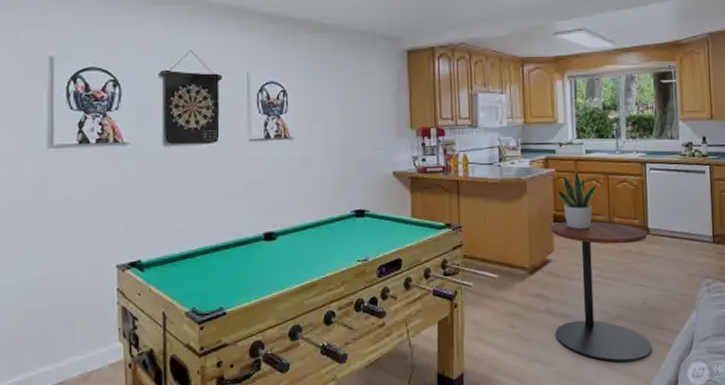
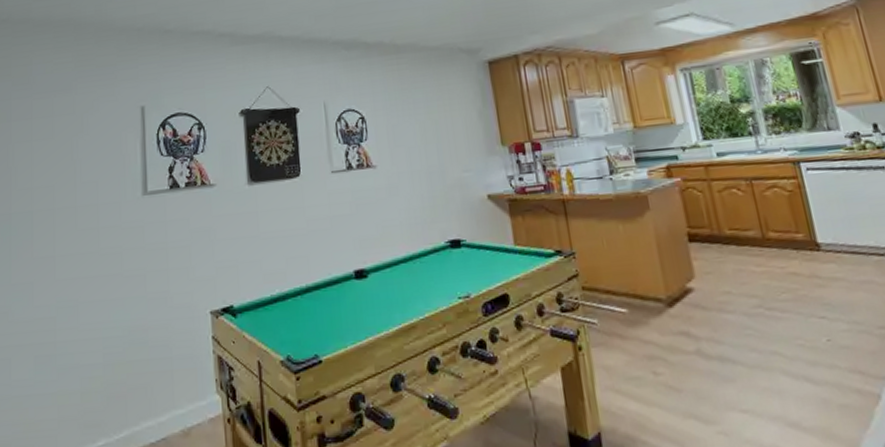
side table: present [551,221,653,363] -> none [687,237,854,420]
potted plant: present [558,171,598,230] -> none [688,179,740,250]

